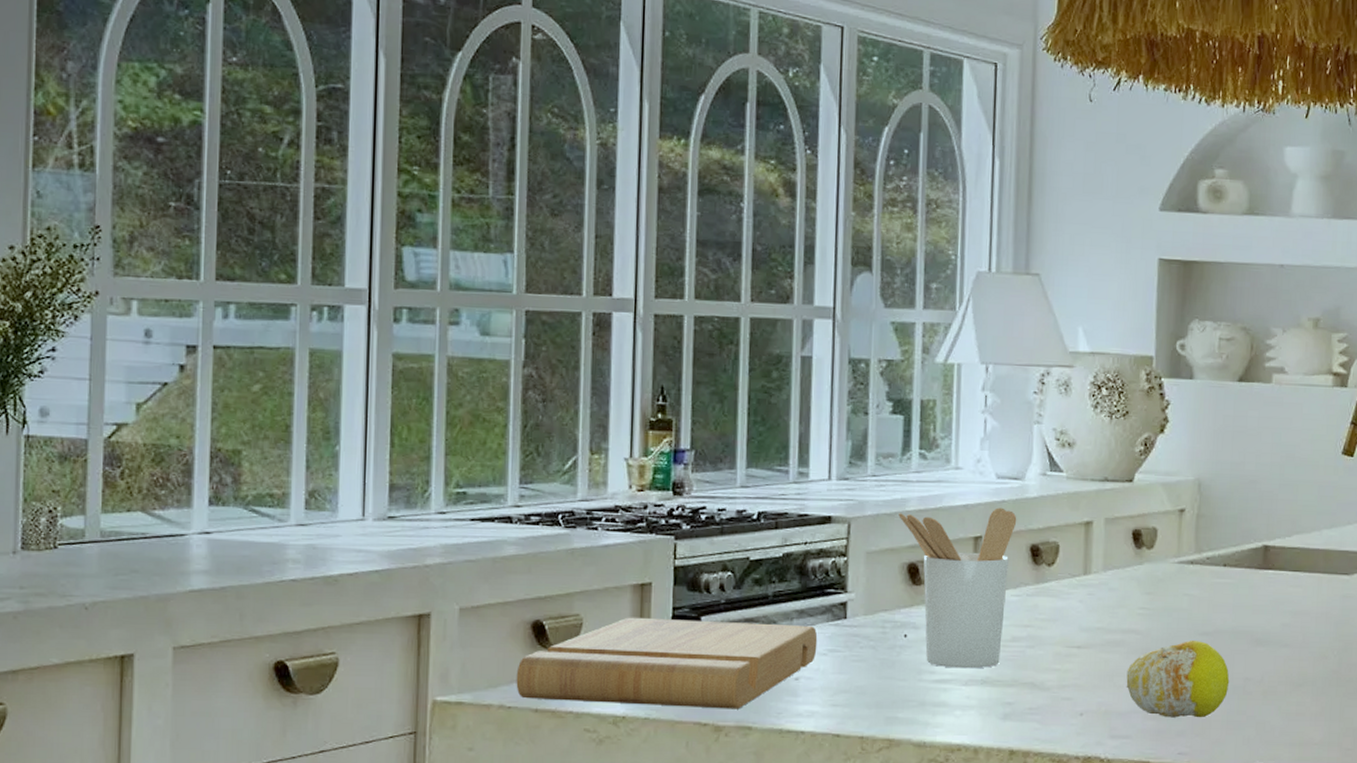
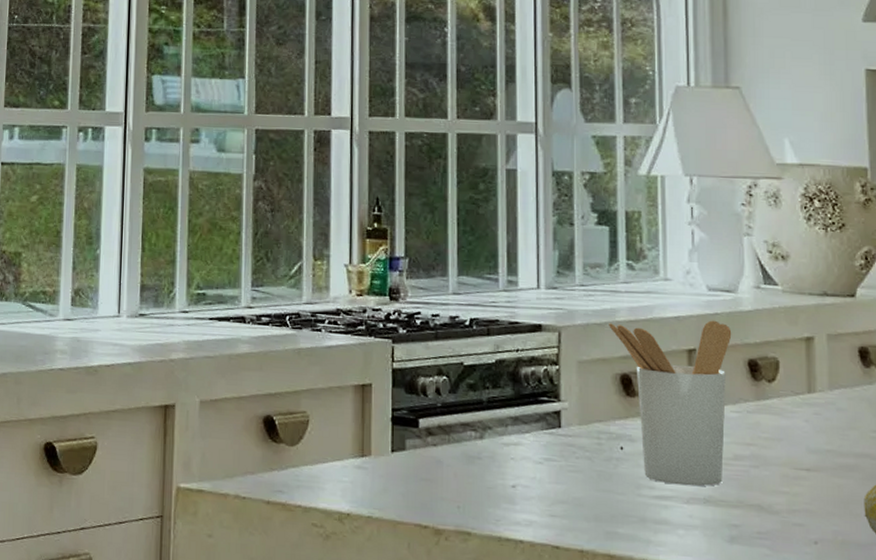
cutting board: present [516,617,818,709] -> none [250,416,533,514]

